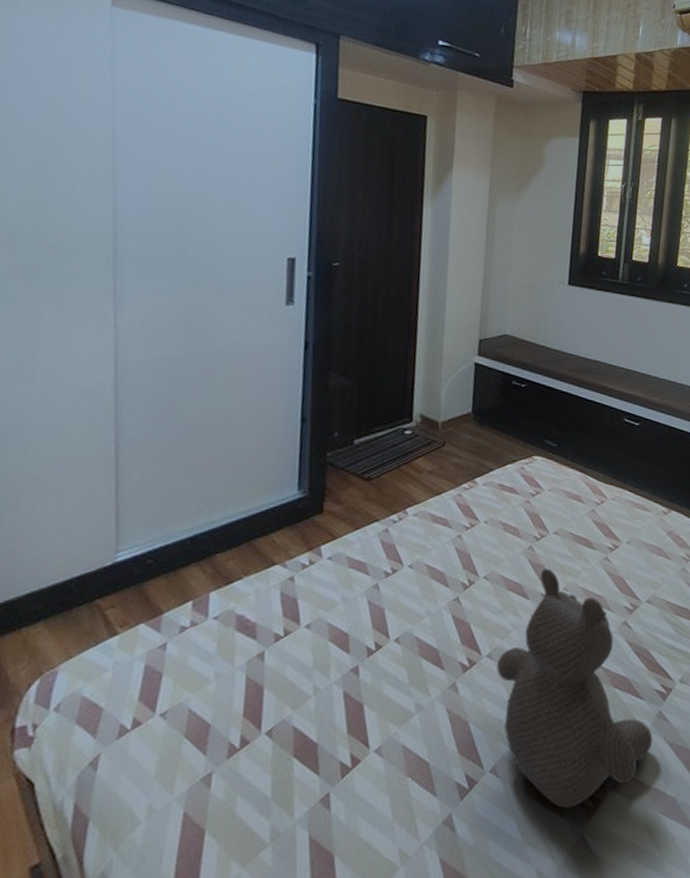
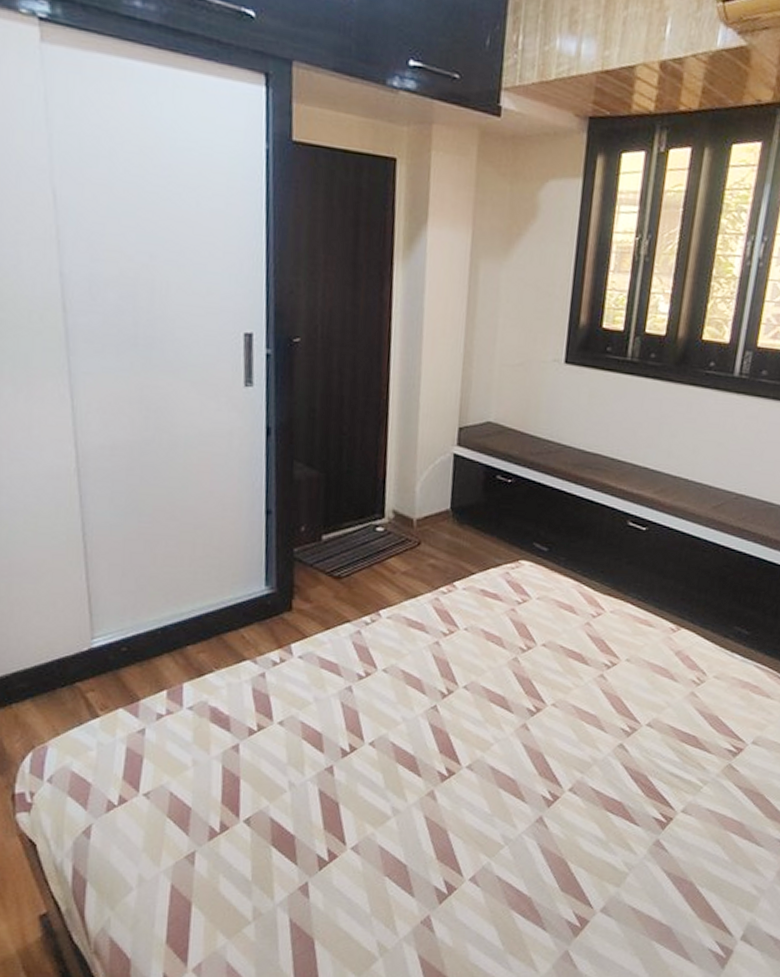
teddy bear: present [497,568,653,809] -> none [477,682,649,924]

